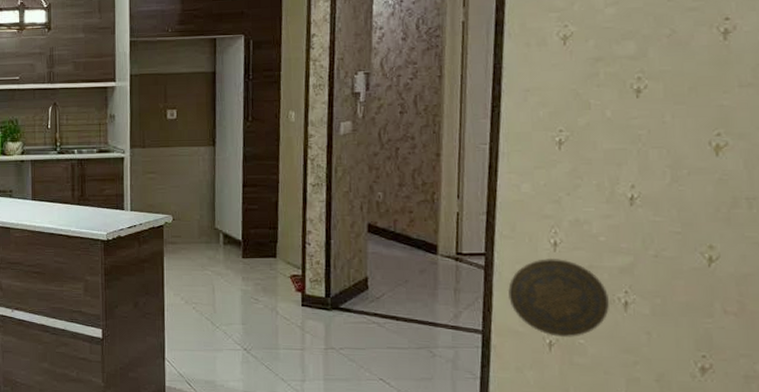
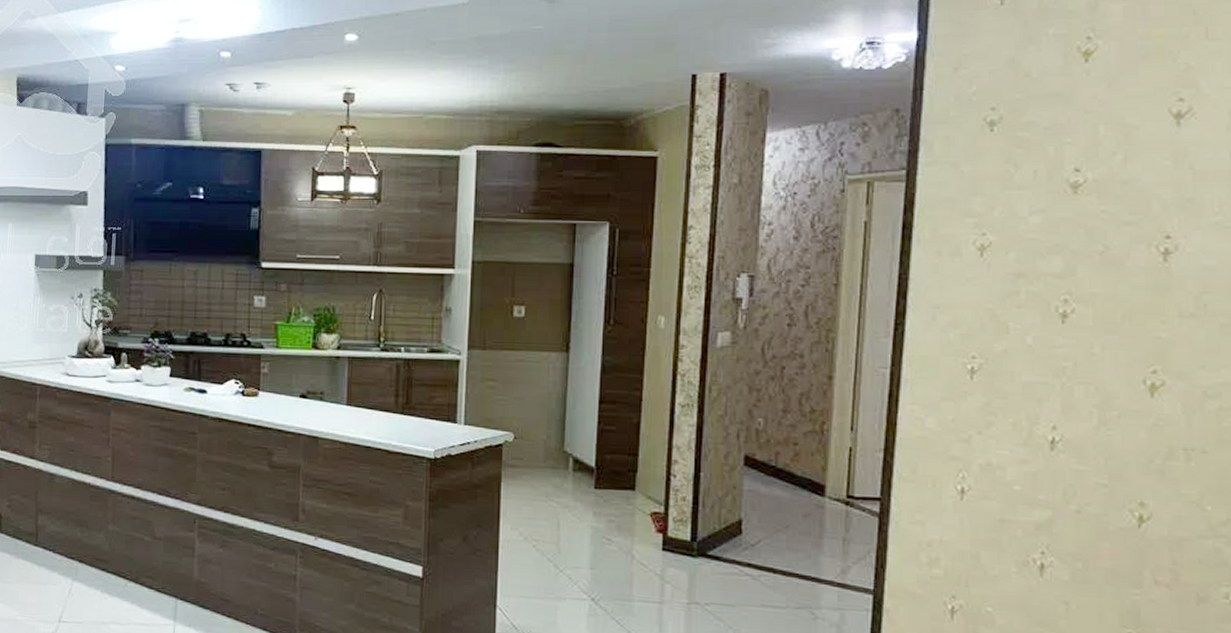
decorative plate: present [507,257,609,338] -> none [904,507,1022,604]

